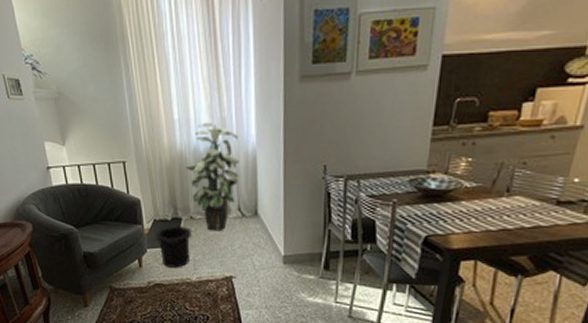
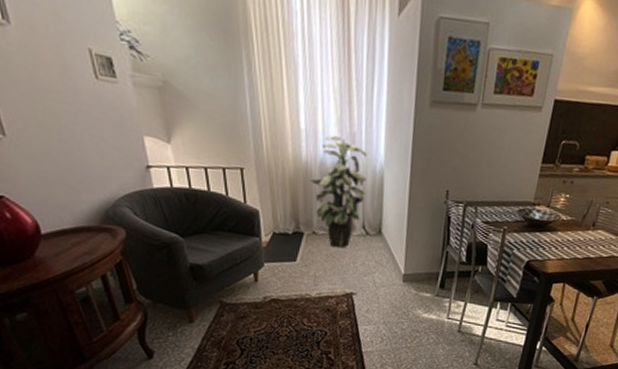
trash can: present [156,225,192,268] -> none [275,240,314,284]

